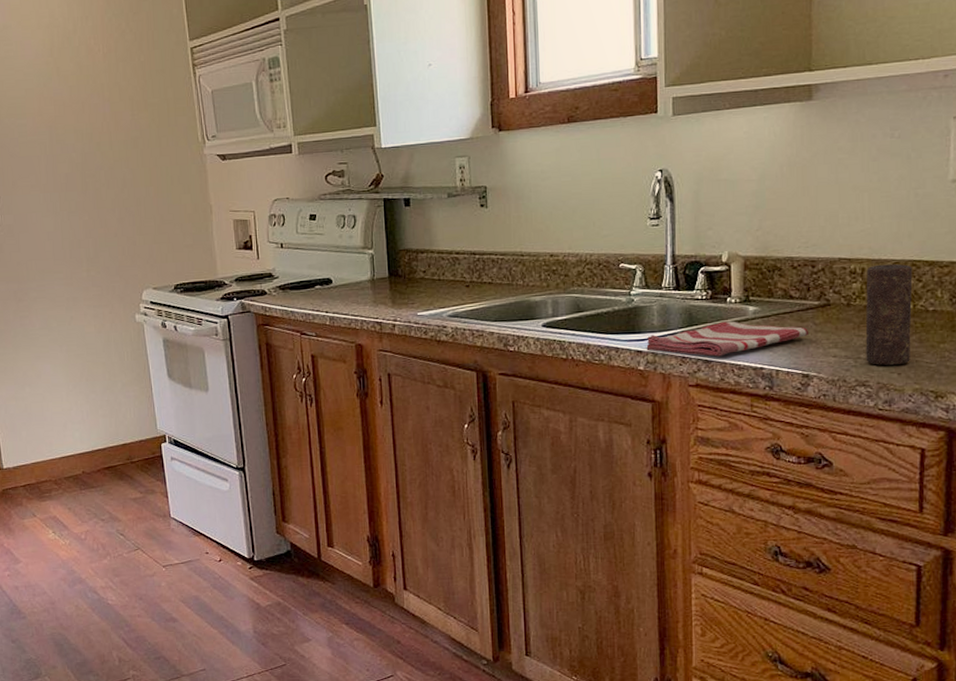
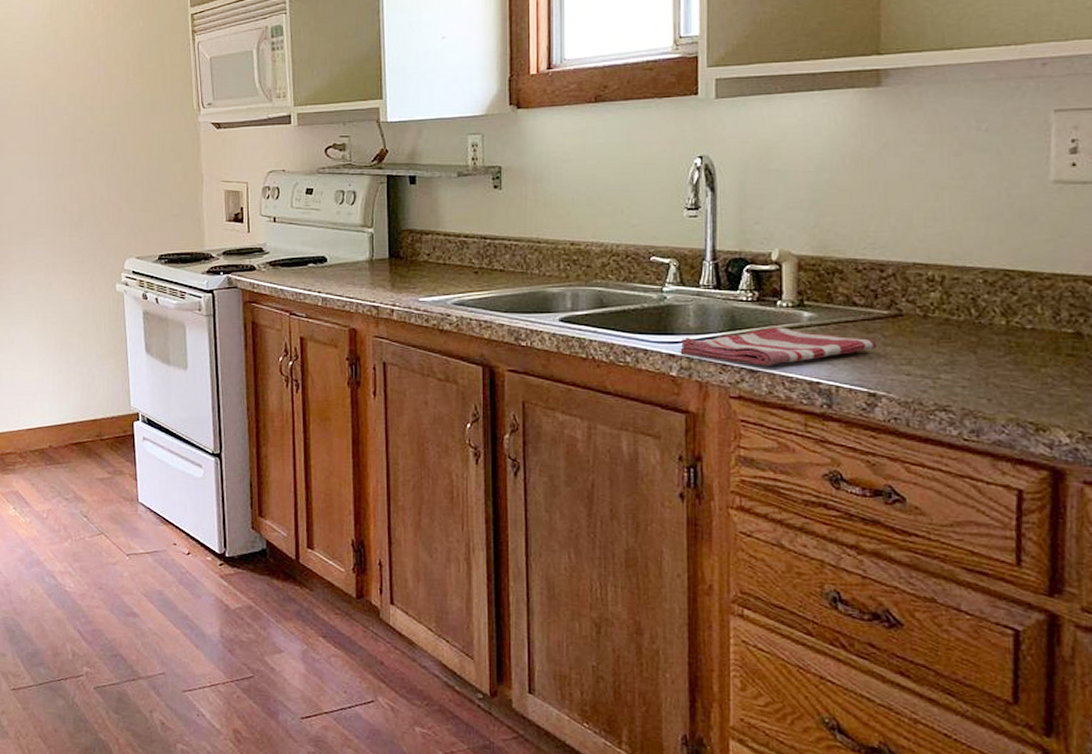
candle: present [865,263,913,365] -> none [946,272,1005,389]

